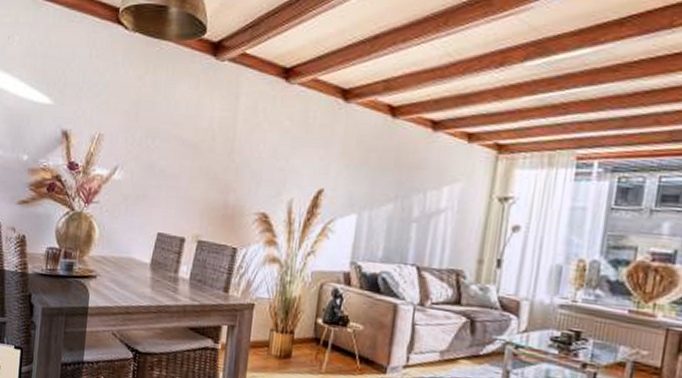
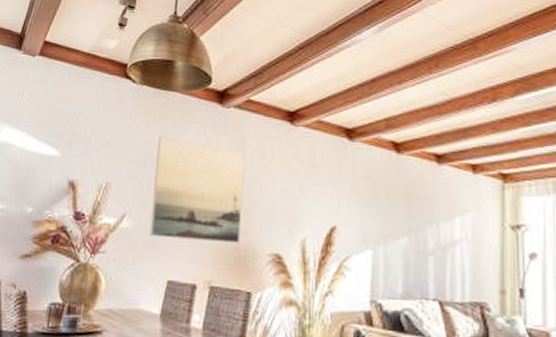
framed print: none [140,89,237,201] -> present [149,137,245,243]

